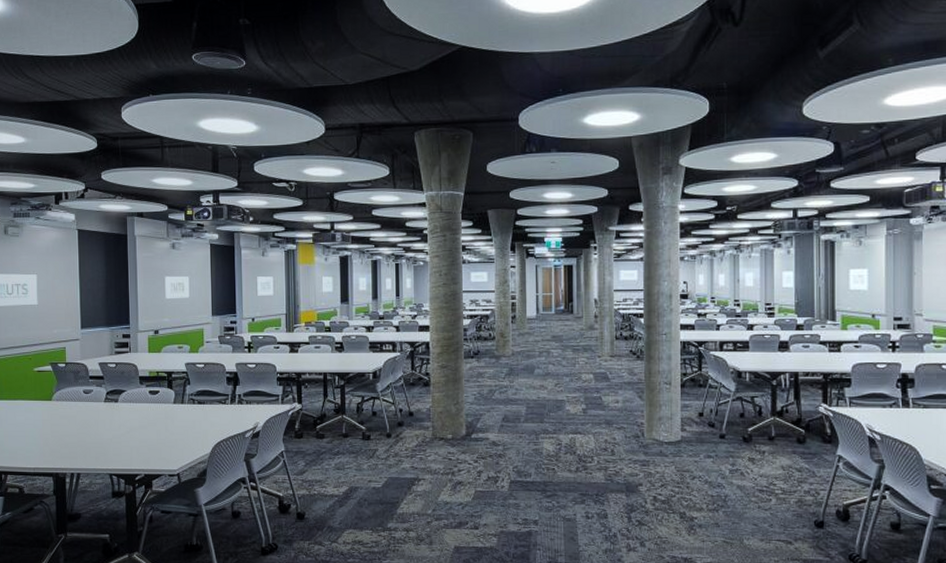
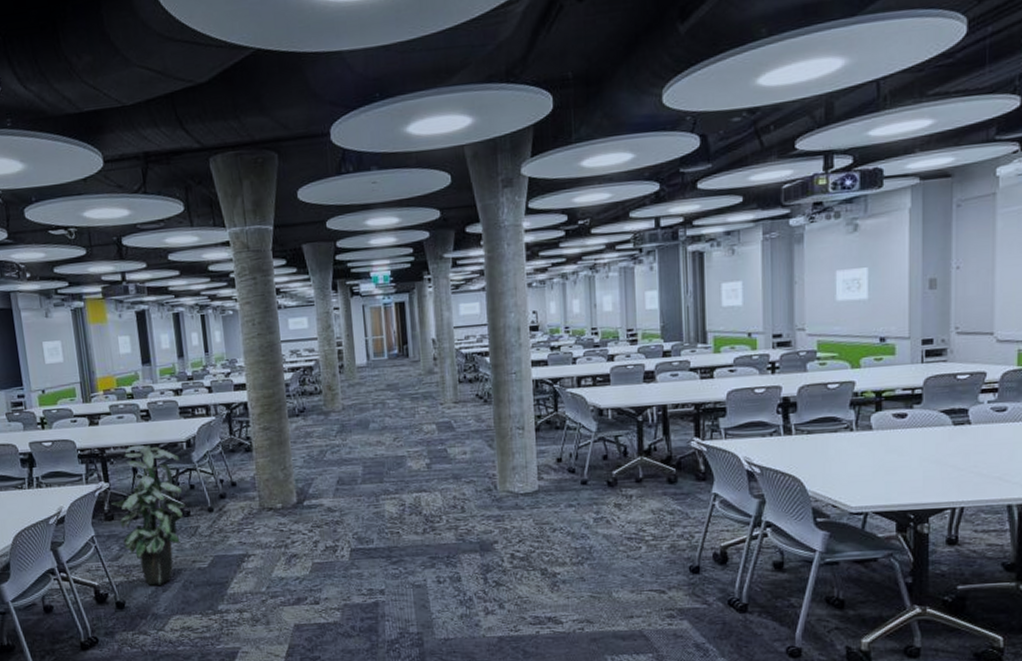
indoor plant: none [301,373,367,500] -> present [110,444,186,585]

